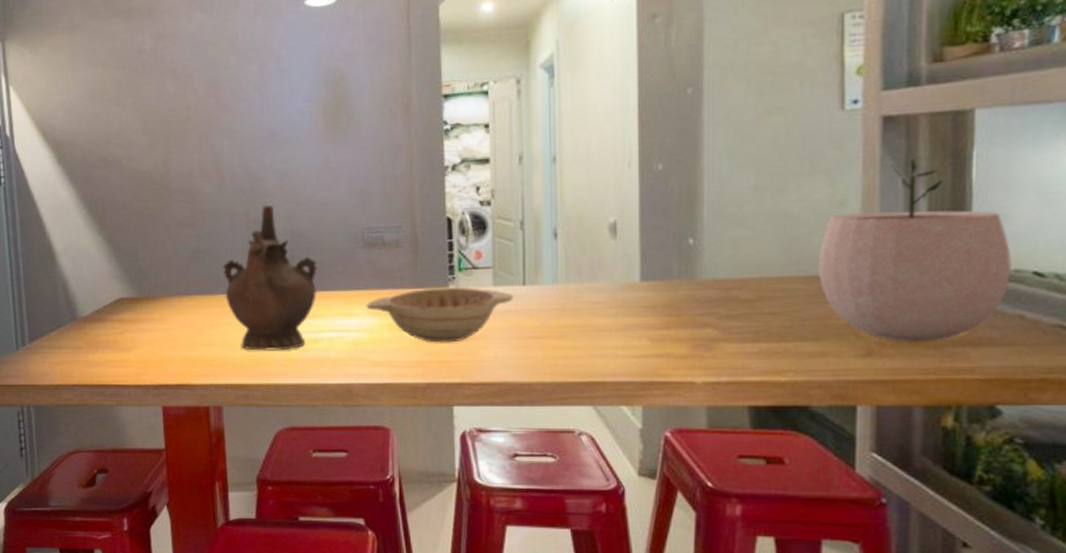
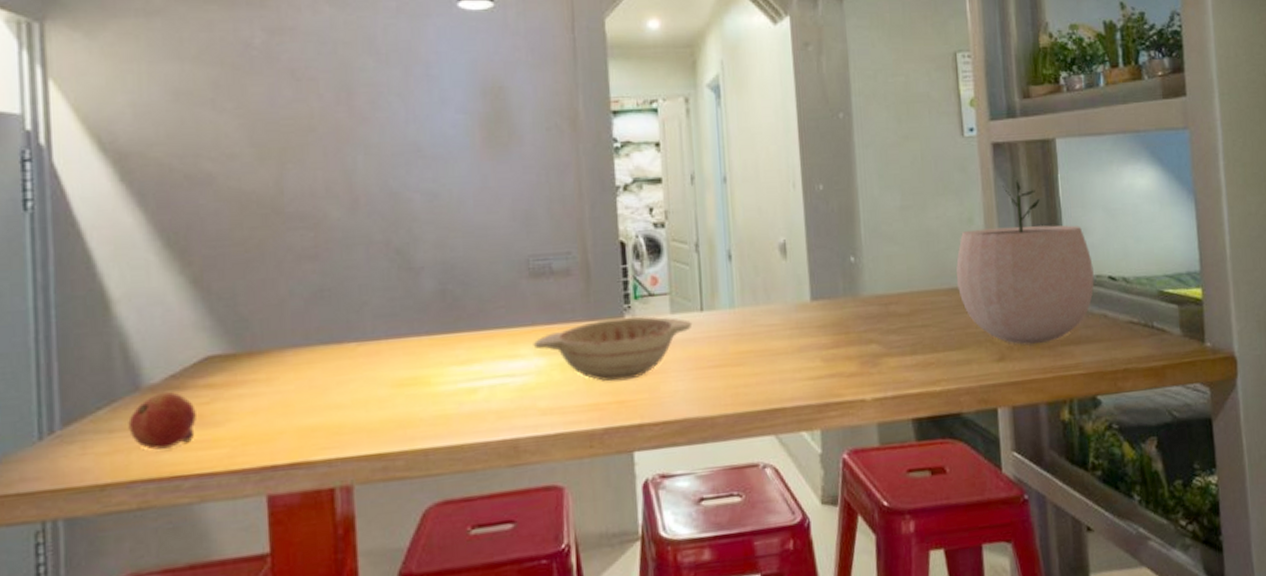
fruit: none [70,322,113,364] -> present [128,391,196,450]
ceremonial vessel: present [222,204,318,351] -> none [354,231,476,410]

